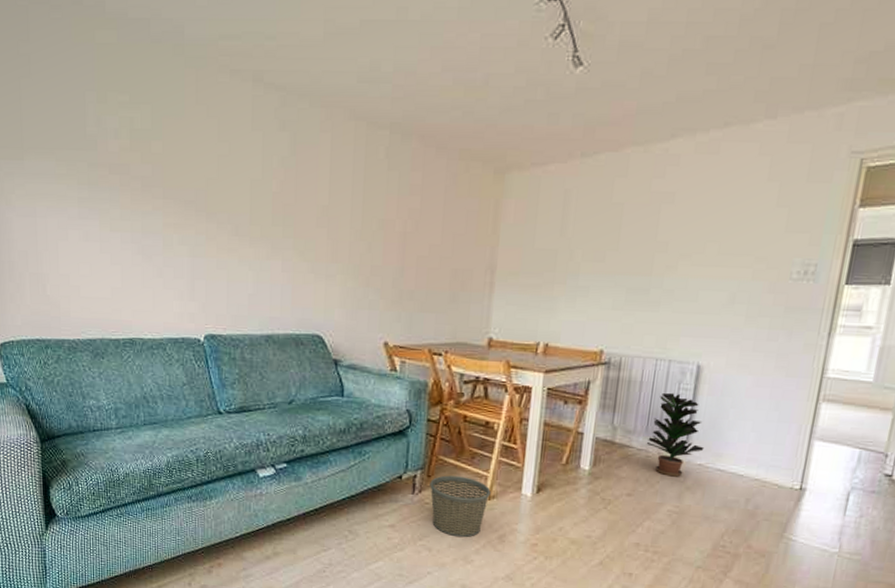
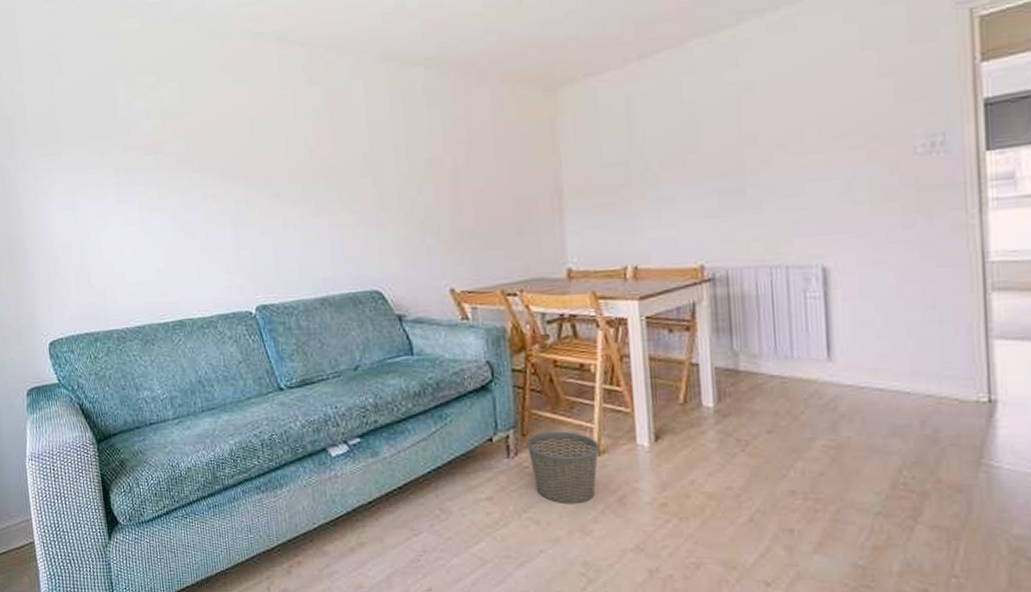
potted plant: present [646,392,705,477] -> none [778,303,853,404]

